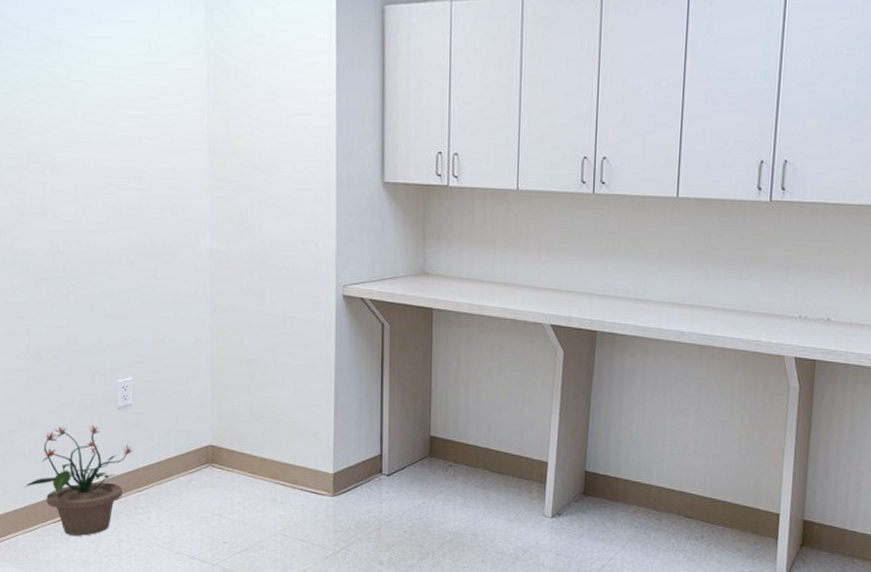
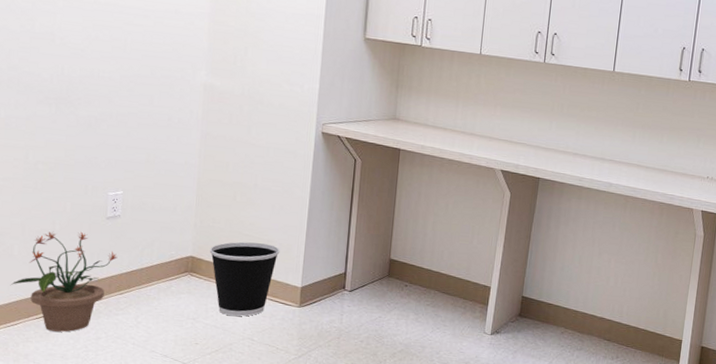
wastebasket: none [230,426,307,510] -> present [209,241,280,317]

